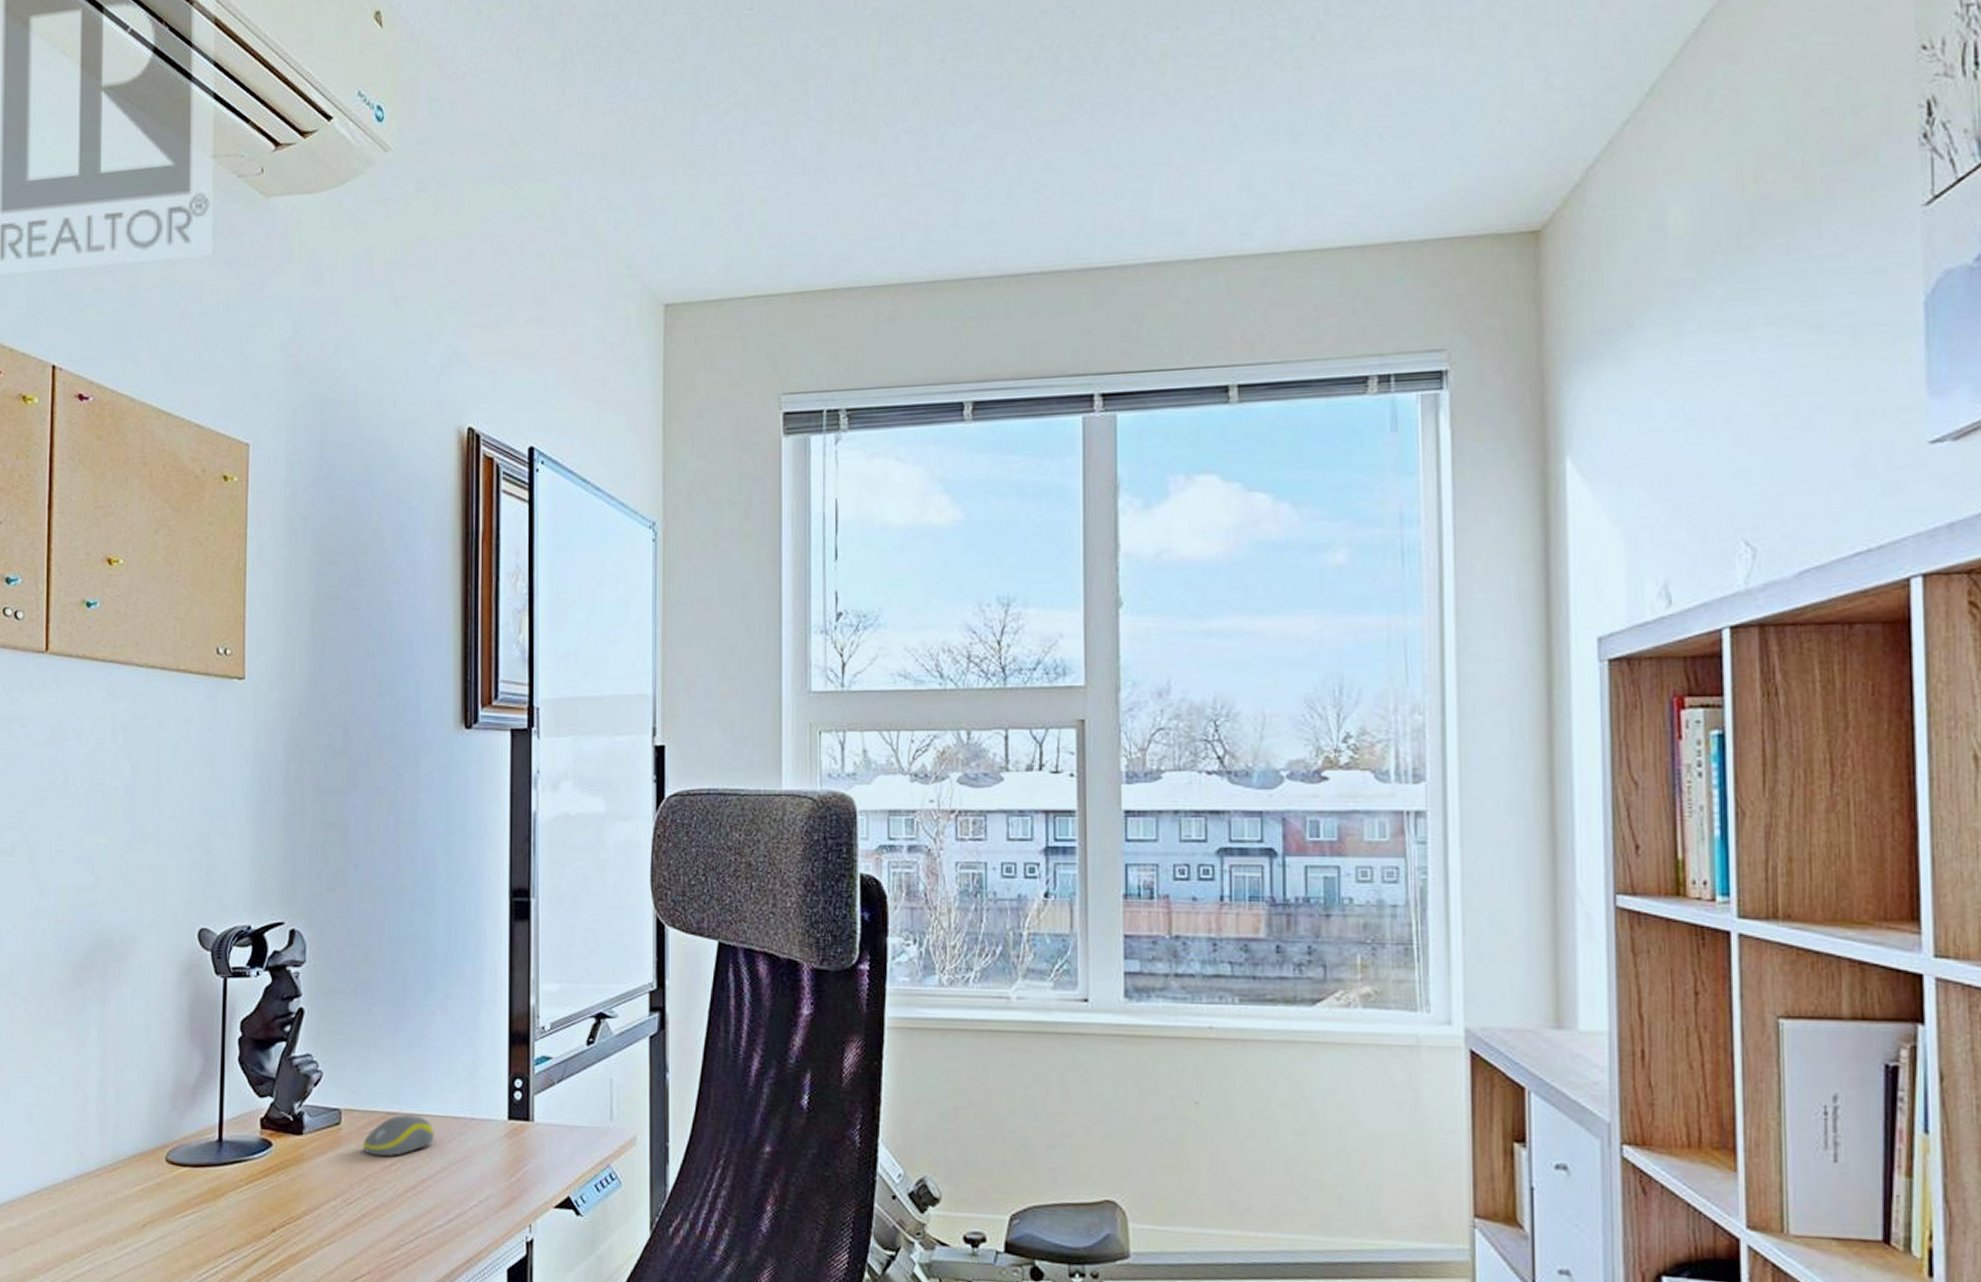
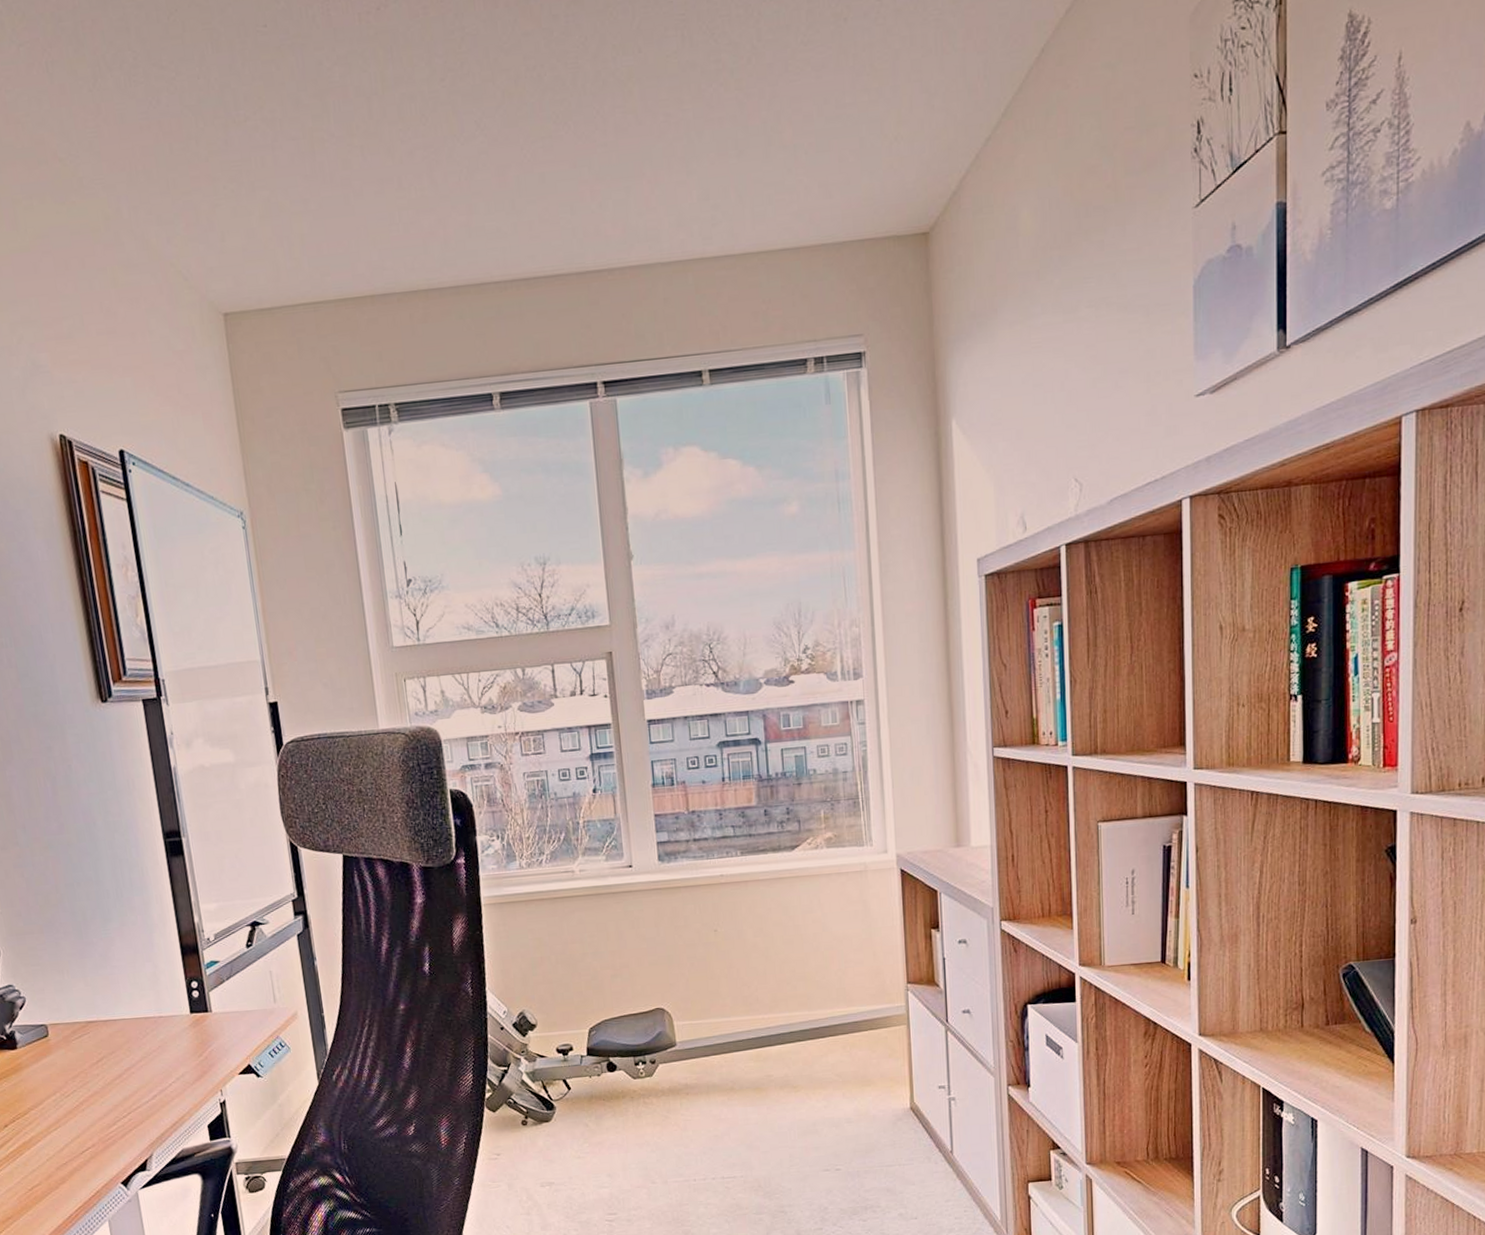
computer mouse: present [364,1114,434,1156] -> none [71,1020,131,1057]

